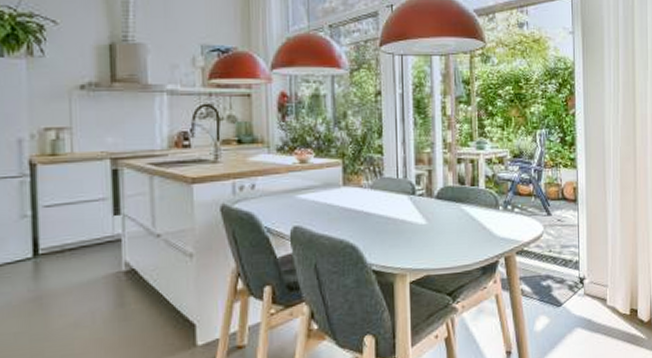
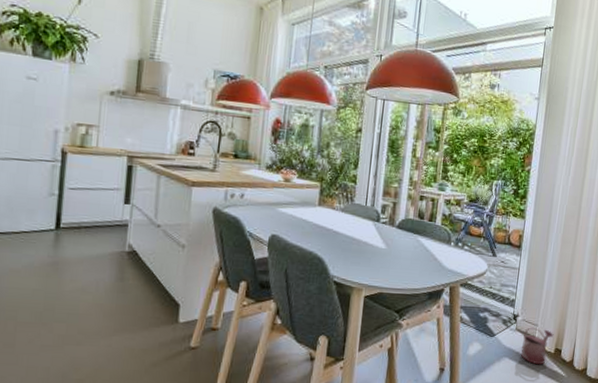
watering can: none [593,288,627,331] -> present [521,327,554,365]

